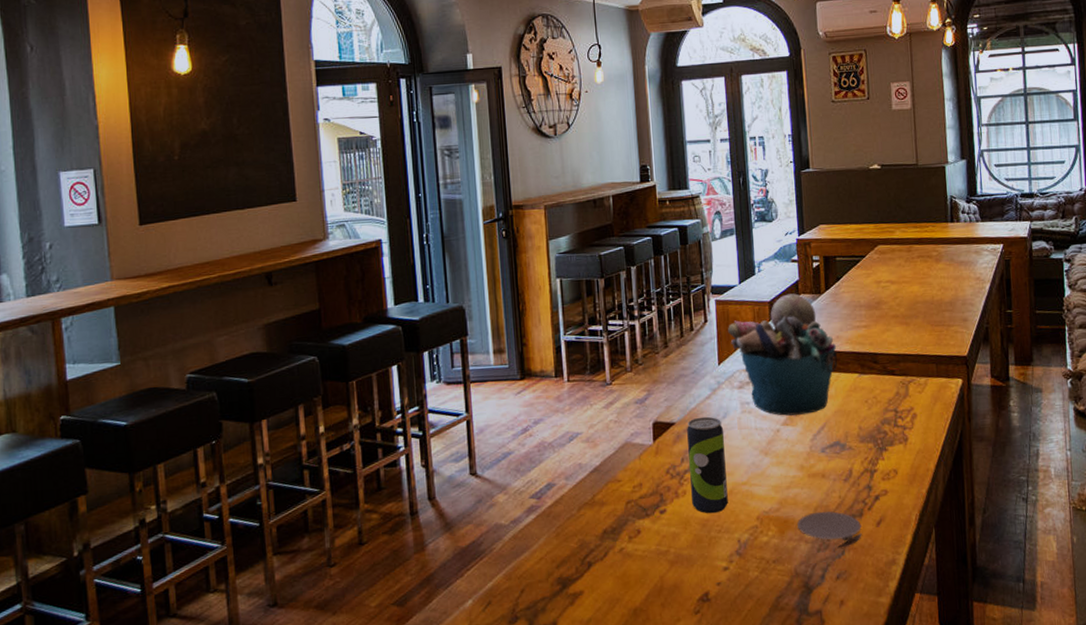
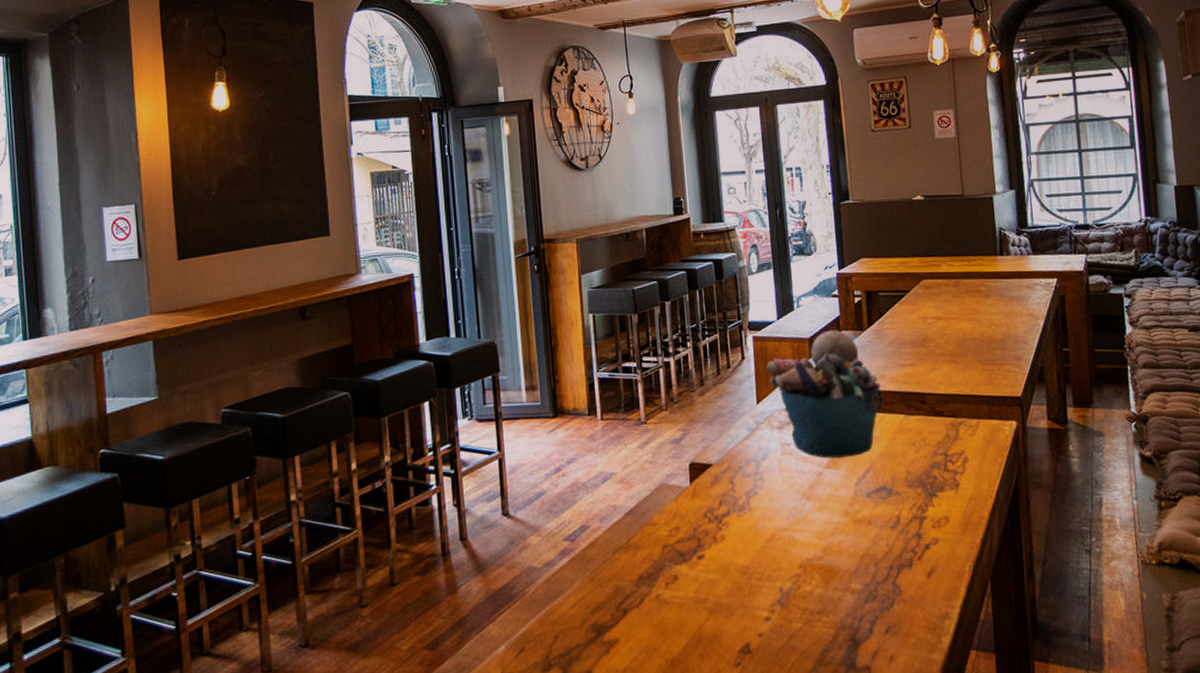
beverage can: present [687,416,728,514] -> none [725,458,769,561]
coaster: present [797,511,862,547] -> none [843,560,912,599]

